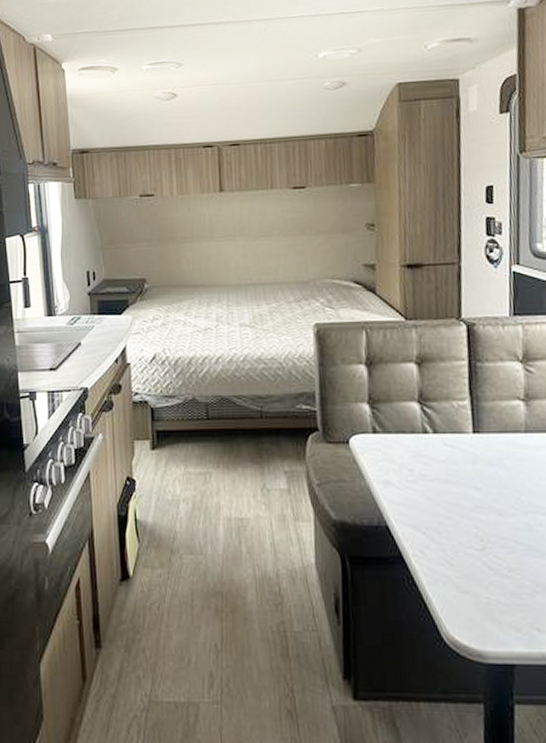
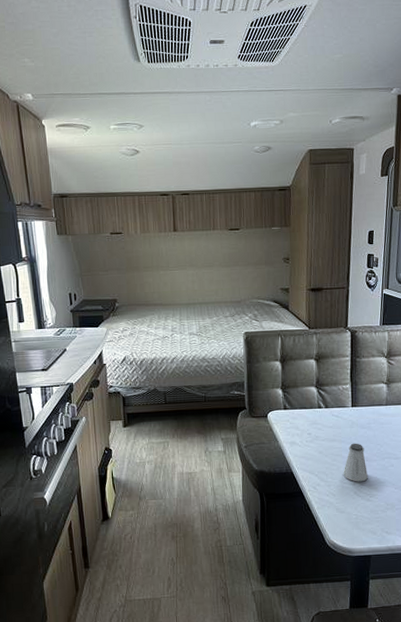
saltshaker: none [464,487,503,547] -> present [343,443,368,482]

